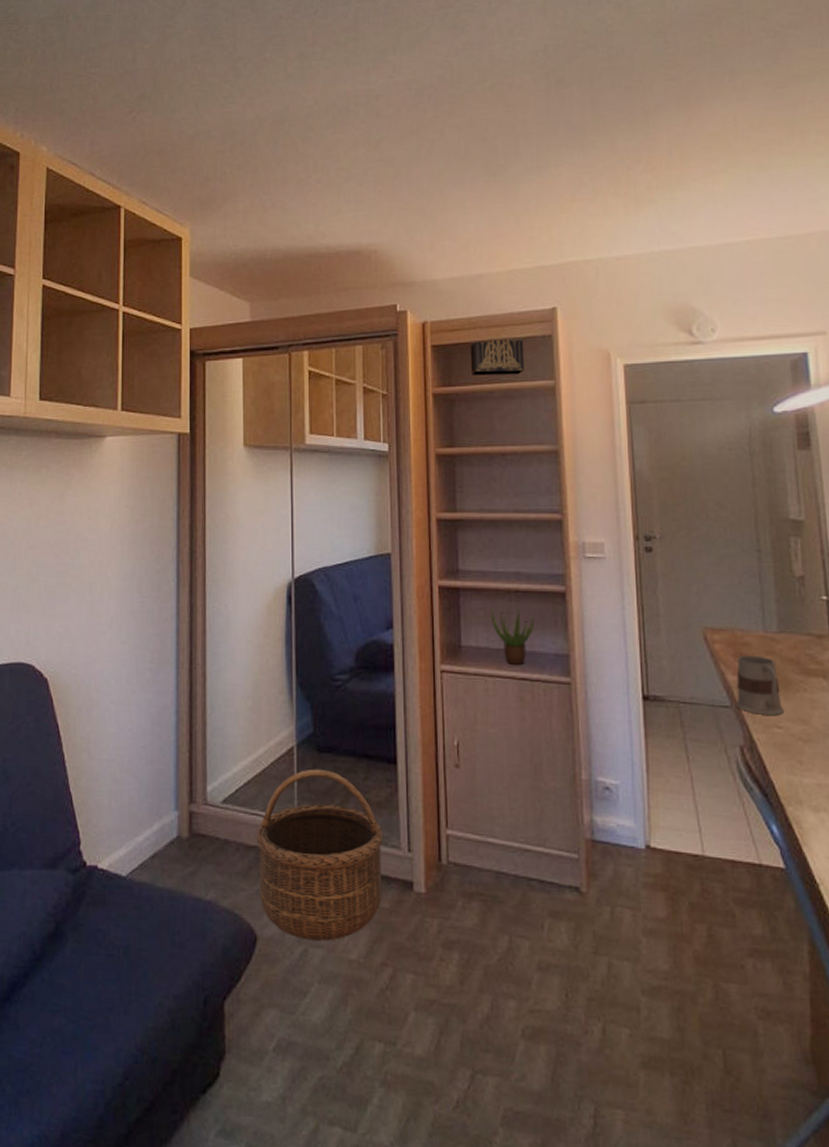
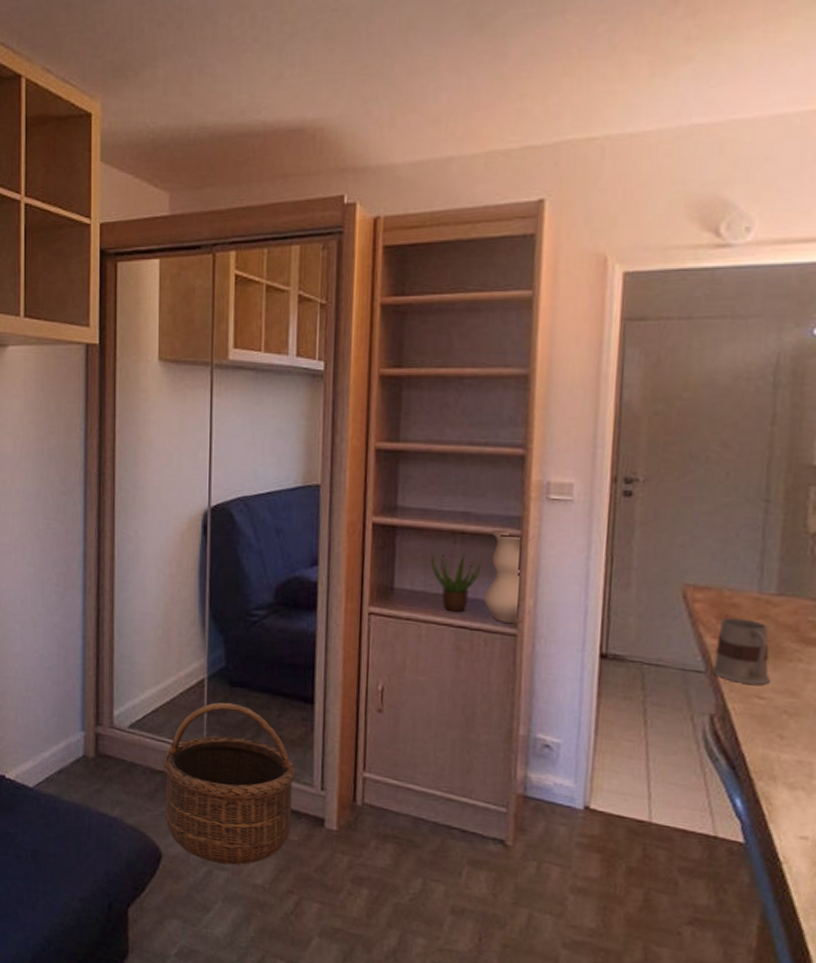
decorative box: present [469,339,525,376] -> none [430,238,498,283]
vase: none [540,586,583,673] -> present [484,529,536,625]

